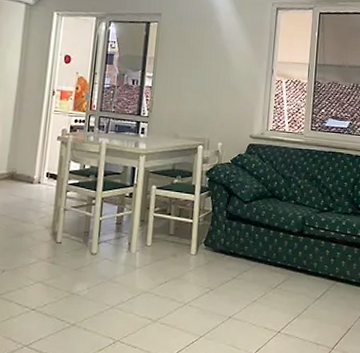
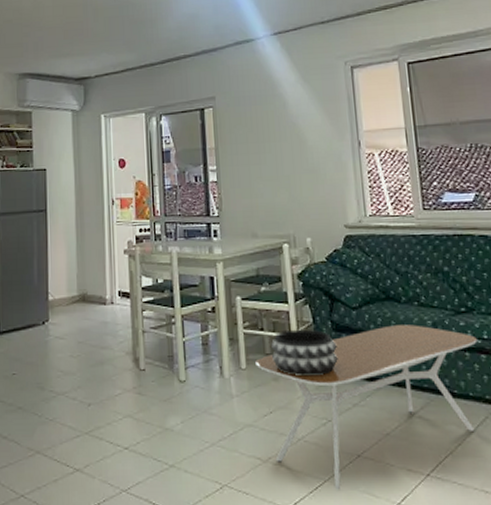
coffee table: none [159,217,331,344] -> present [255,325,477,490]
decorative bowl: none [174,216,228,254] -> present [271,329,338,377]

